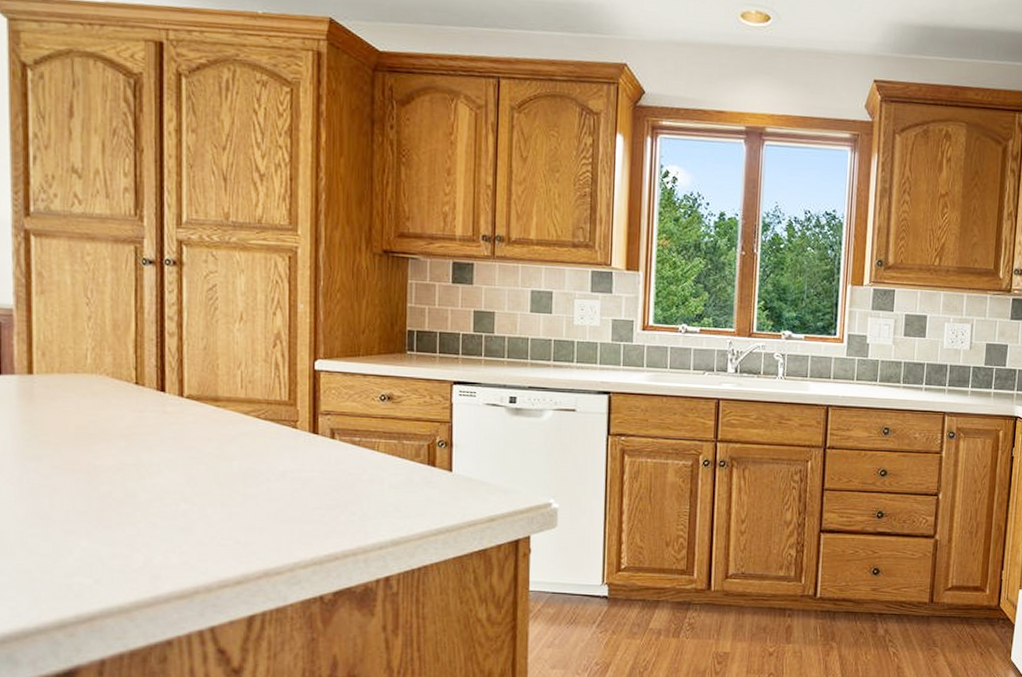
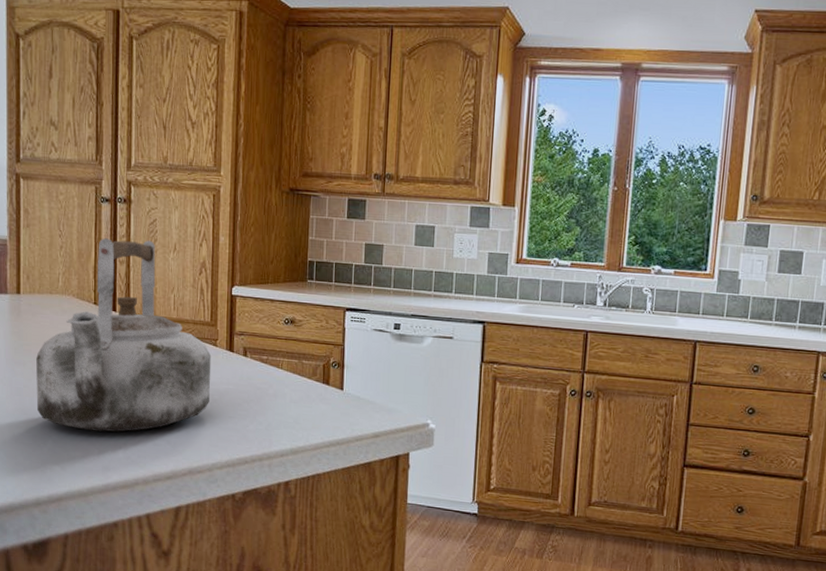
kettle: none [57,306,291,535] -> present [36,238,212,432]

